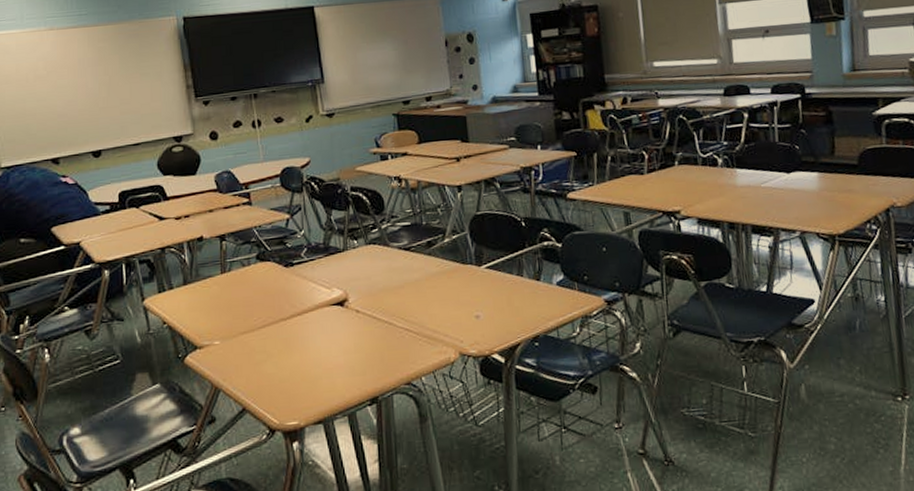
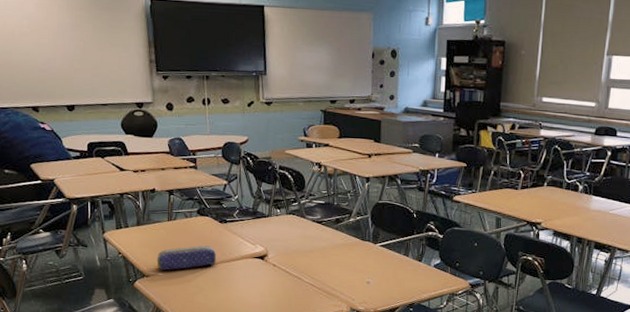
pencil case: none [211,298,285,338] -> present [157,245,217,271]

